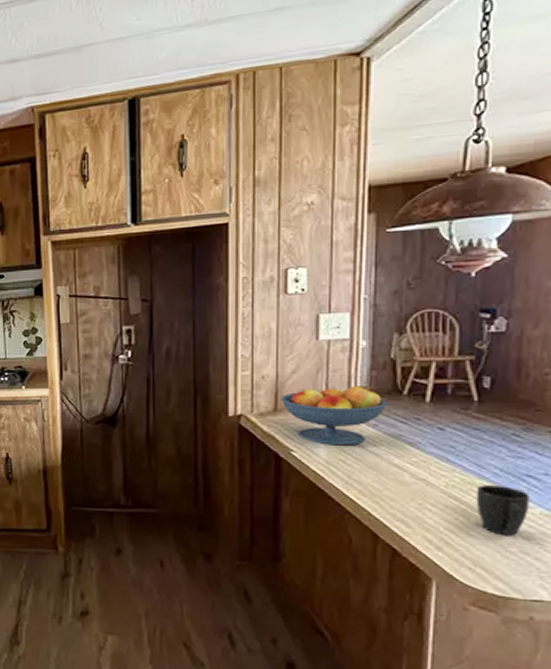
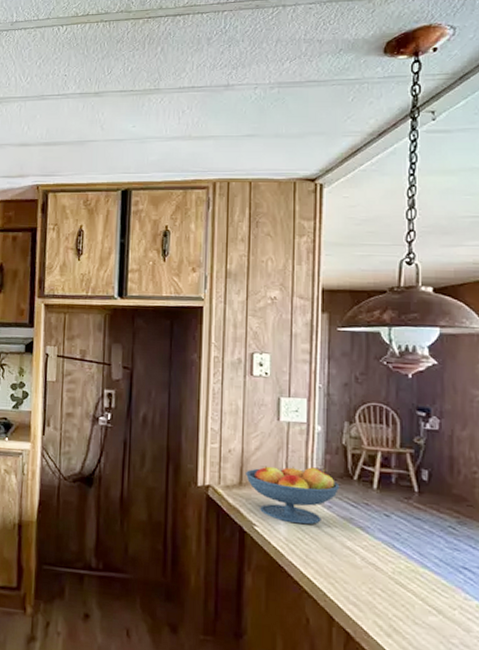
mug: present [476,485,530,536] -> none [420,574,467,627]

